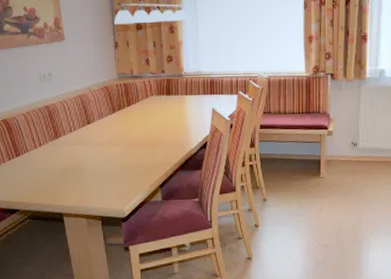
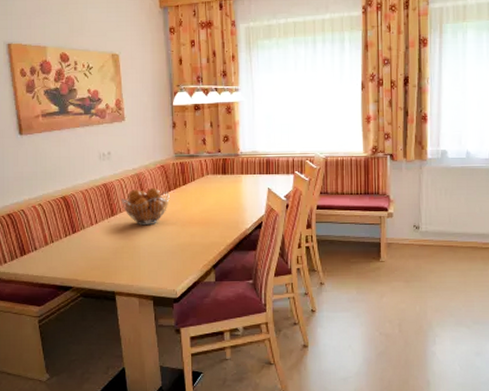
fruit basket: none [64,109,114,148] -> present [121,187,170,226]

